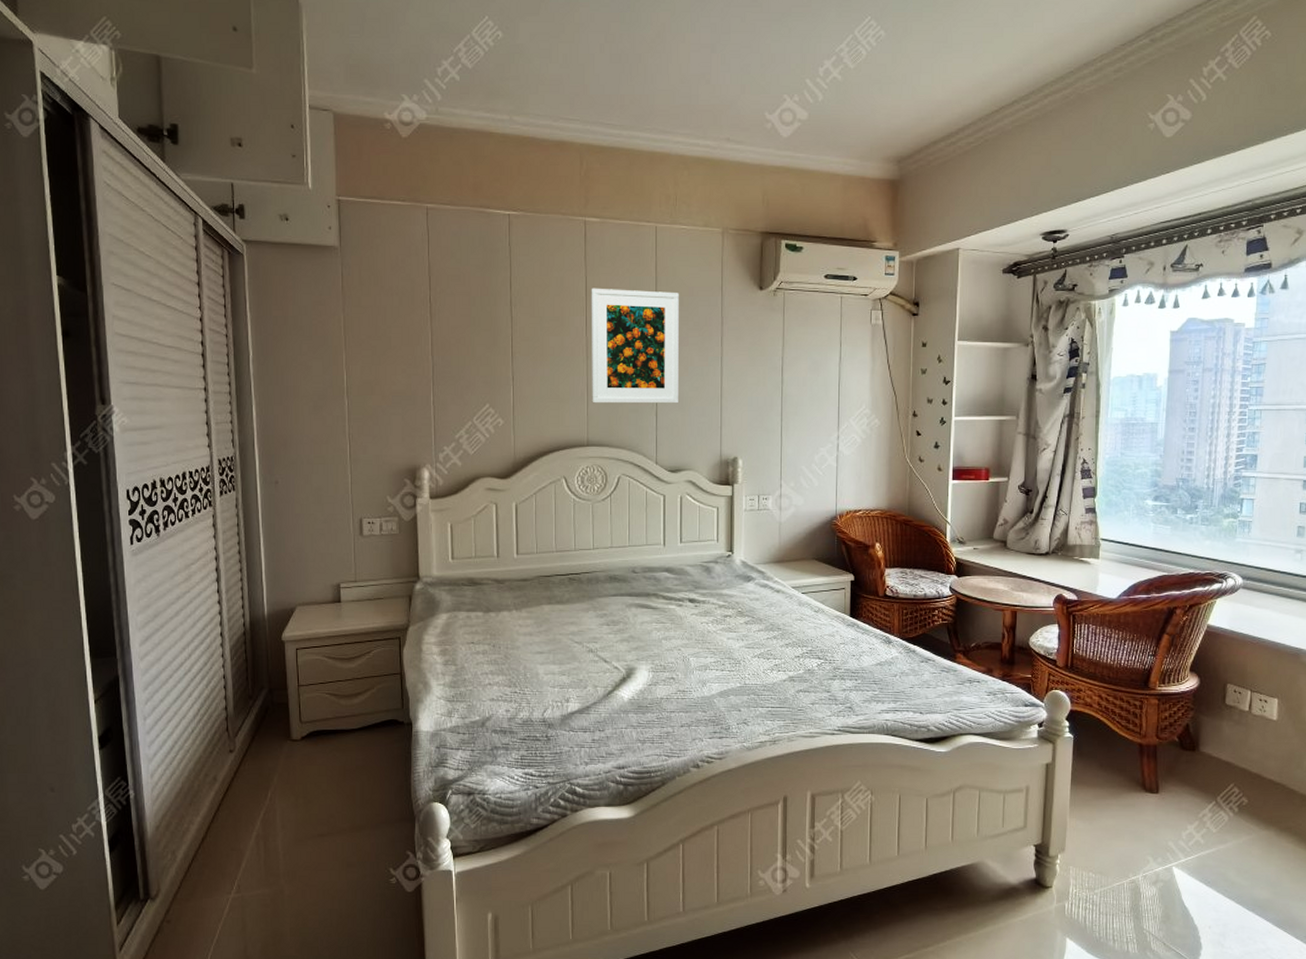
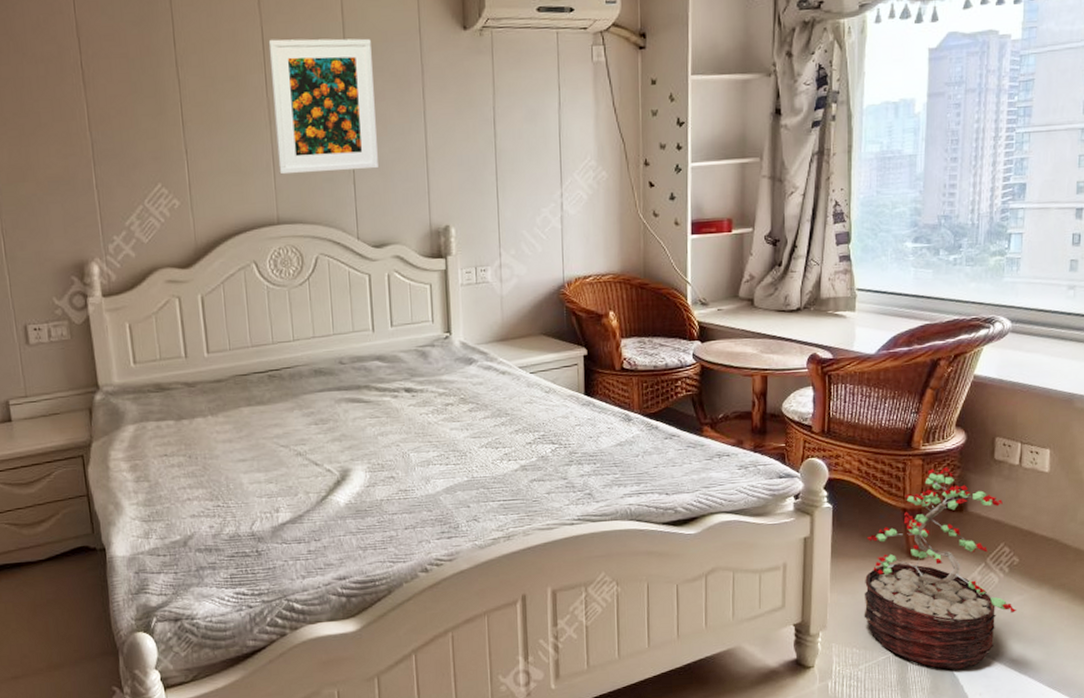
decorative plant: none [1100,708,1246,902] -> present [864,467,1017,670]

